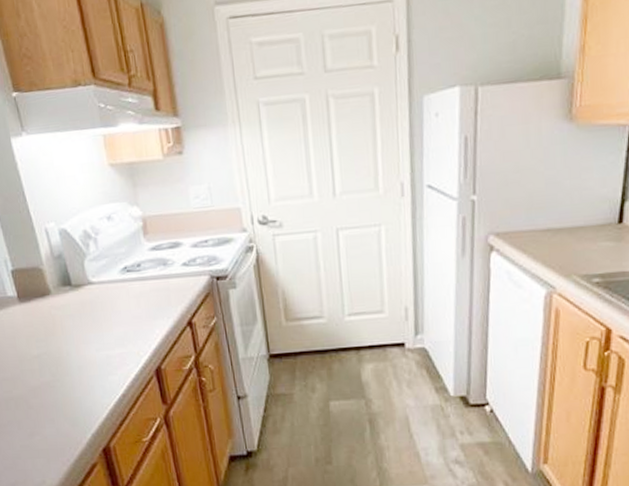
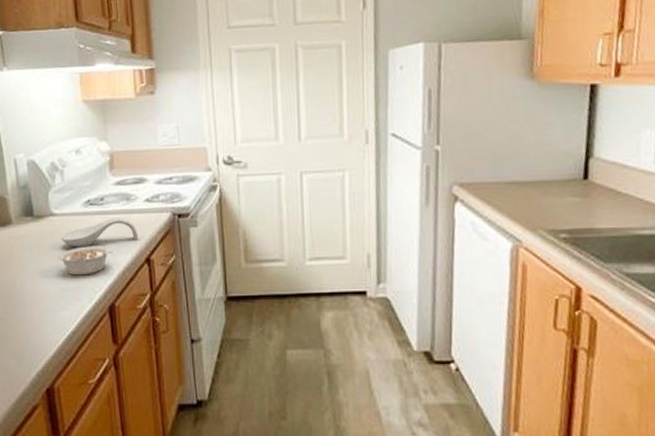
legume: none [100,311,155,342] -> present [57,245,113,276]
spoon rest: none [101,283,179,315] -> present [61,218,139,248]

